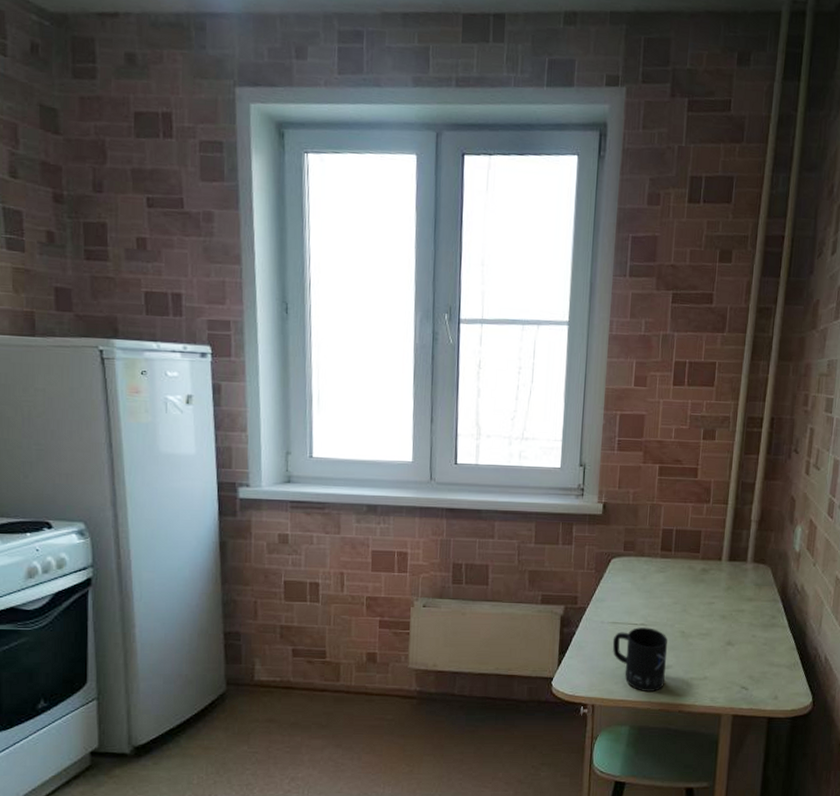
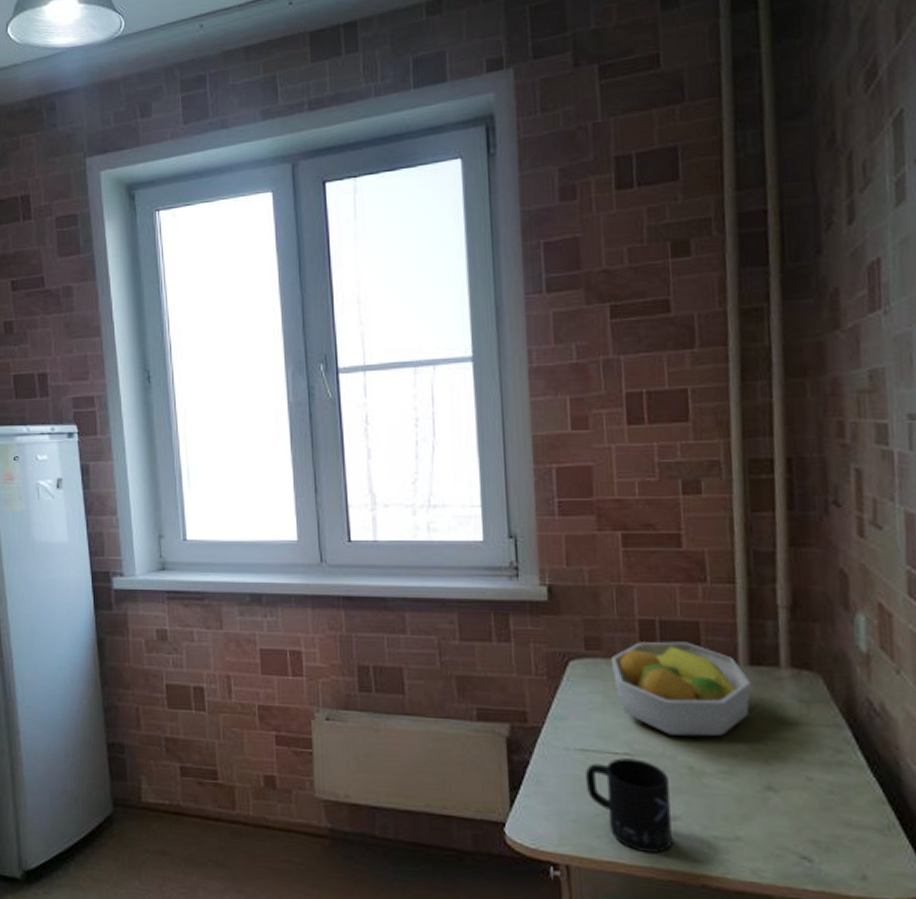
fruit bowl: none [640,544,728,611] -> present [610,641,751,737]

